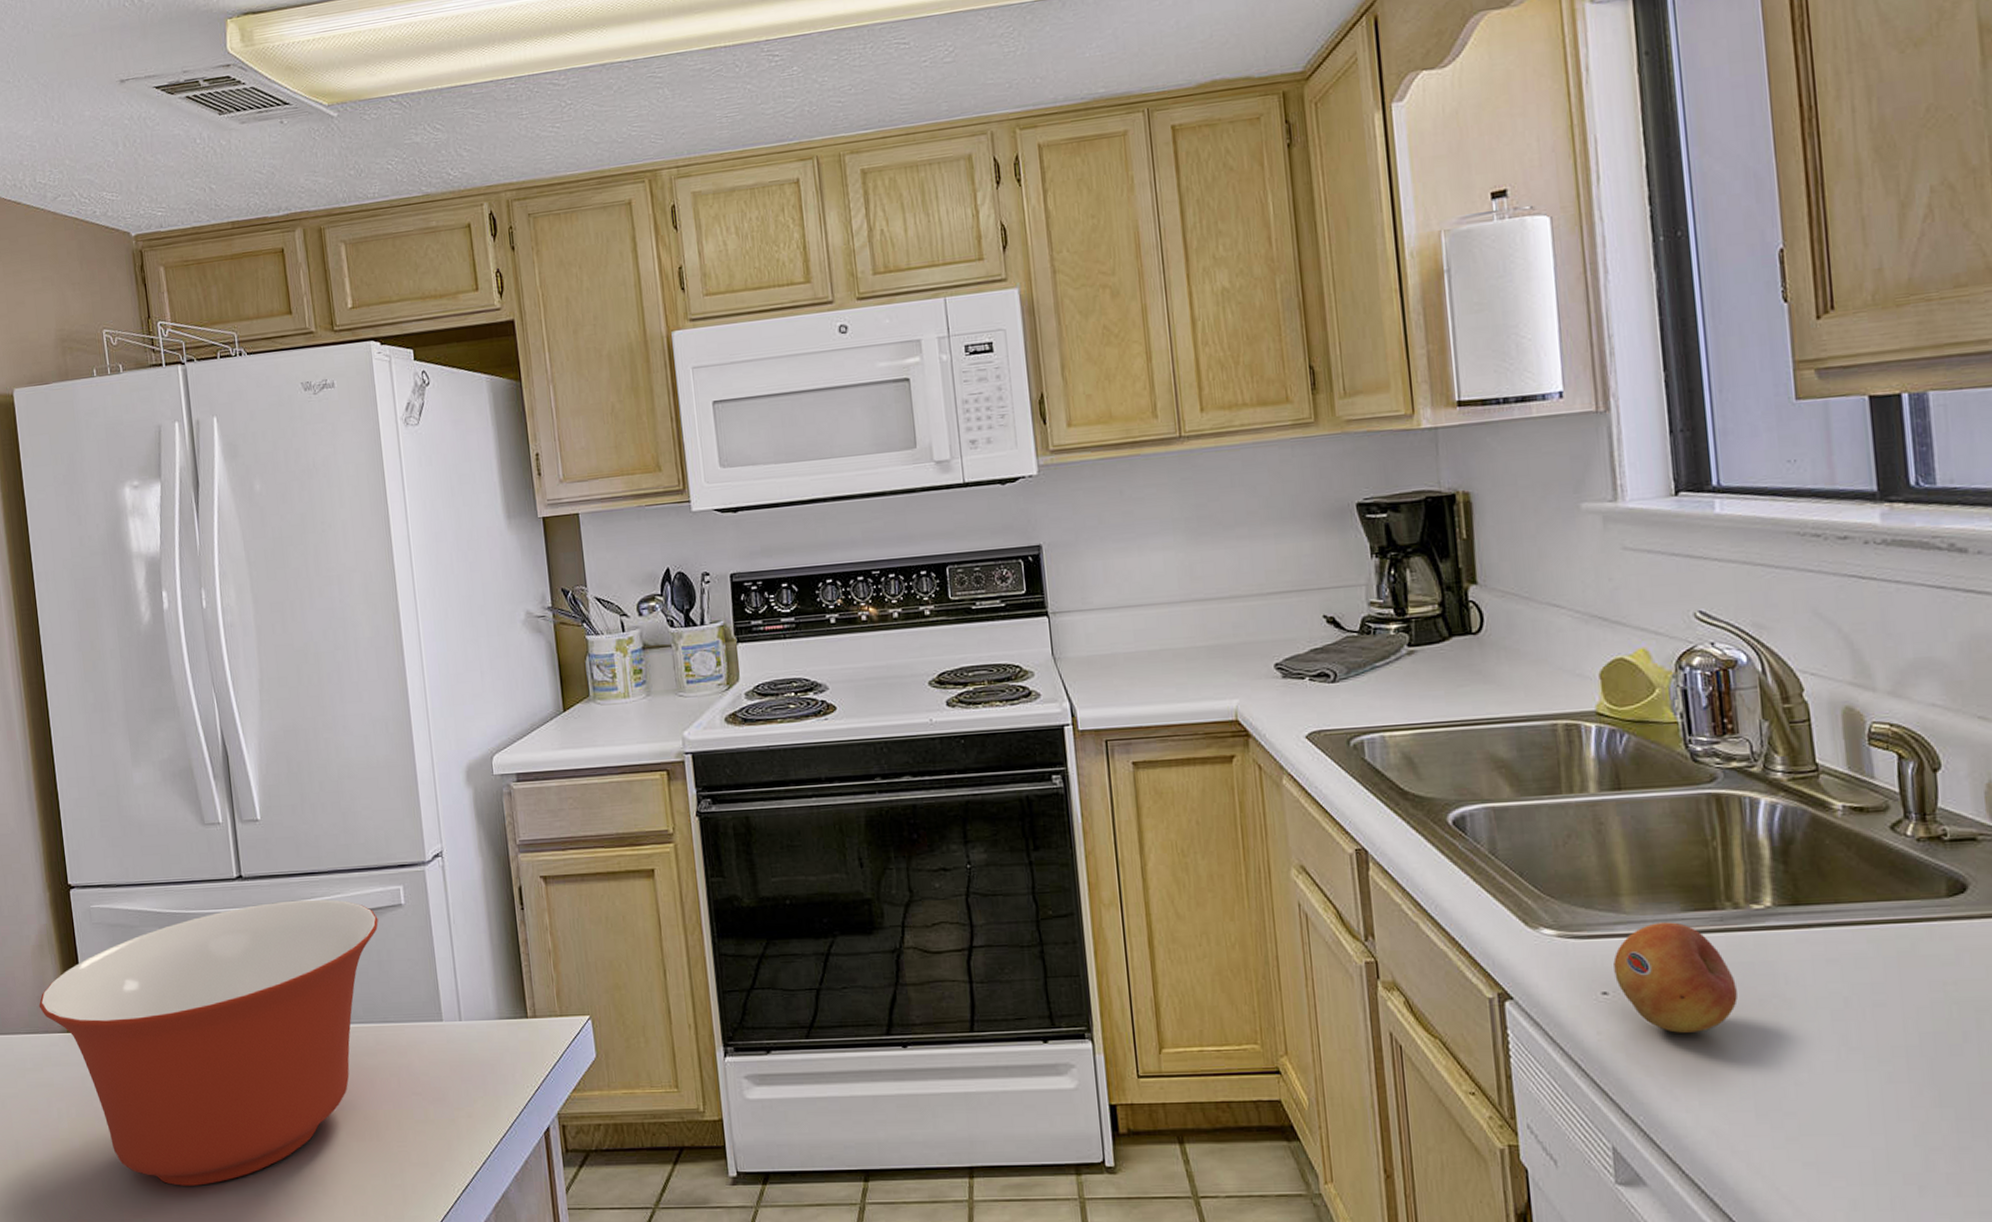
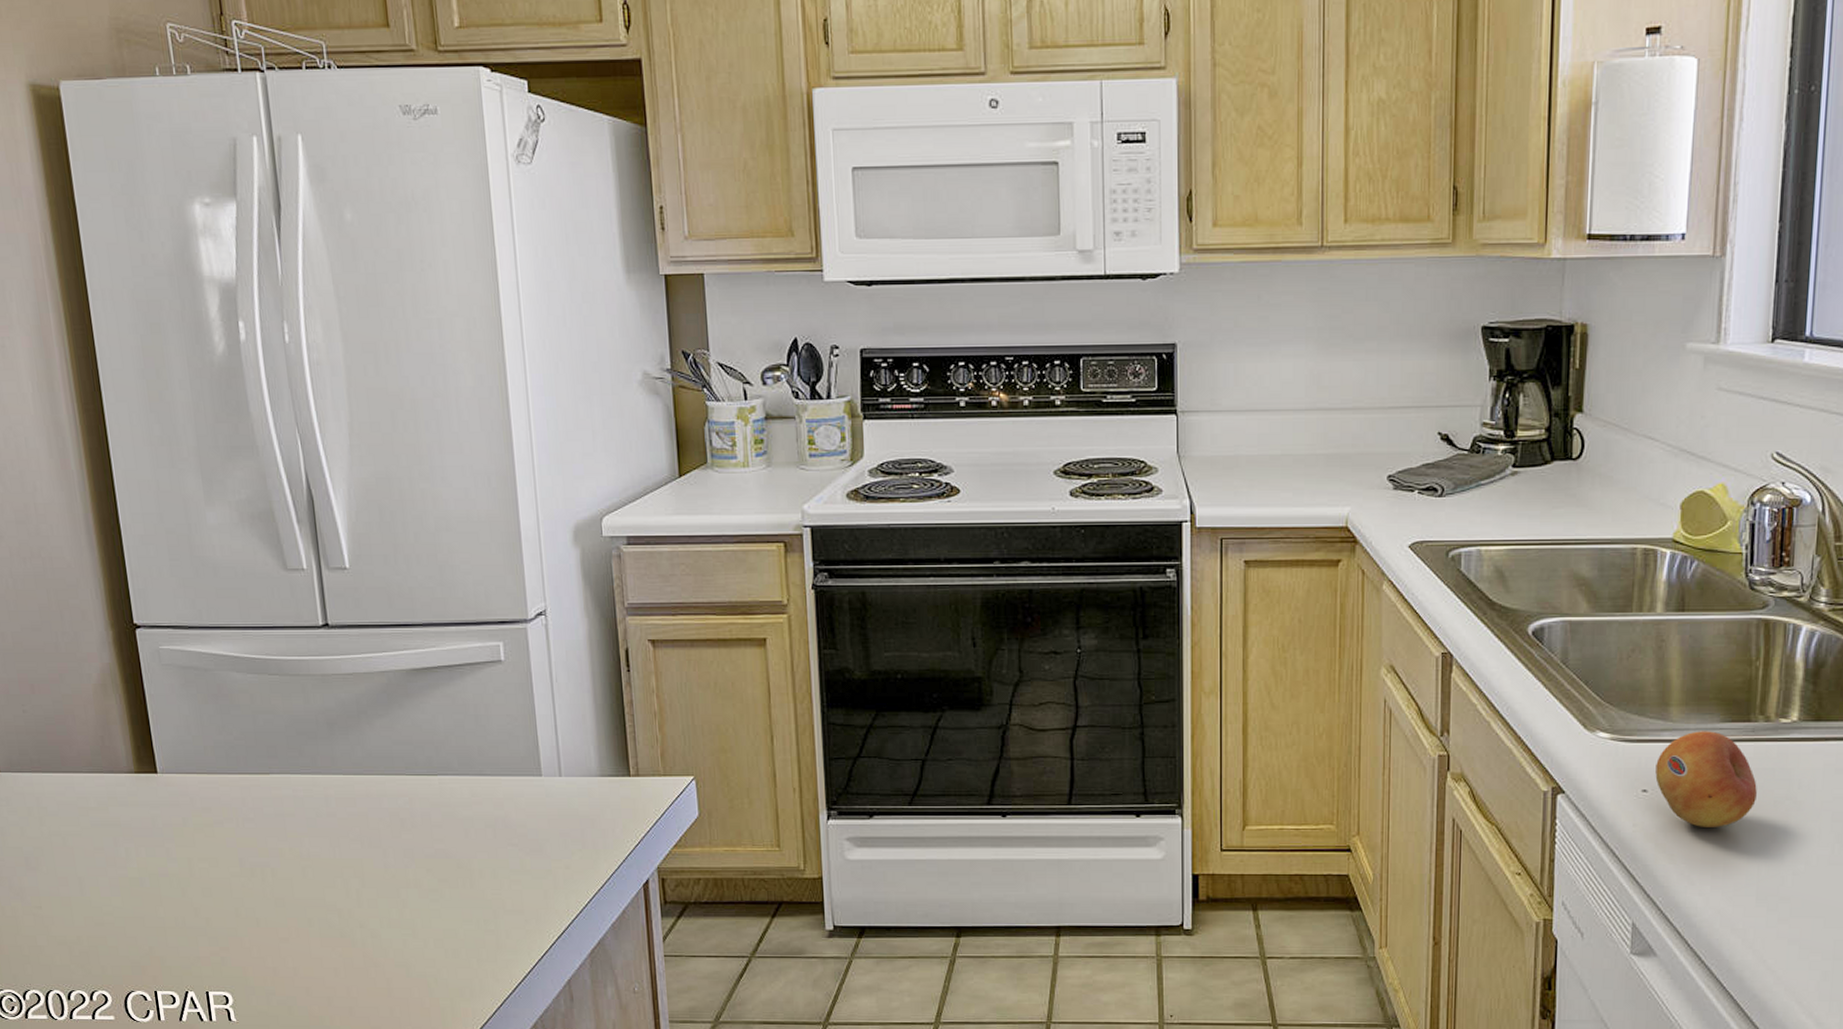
mixing bowl: present [39,899,378,1187] -> none [102,651,476,927]

